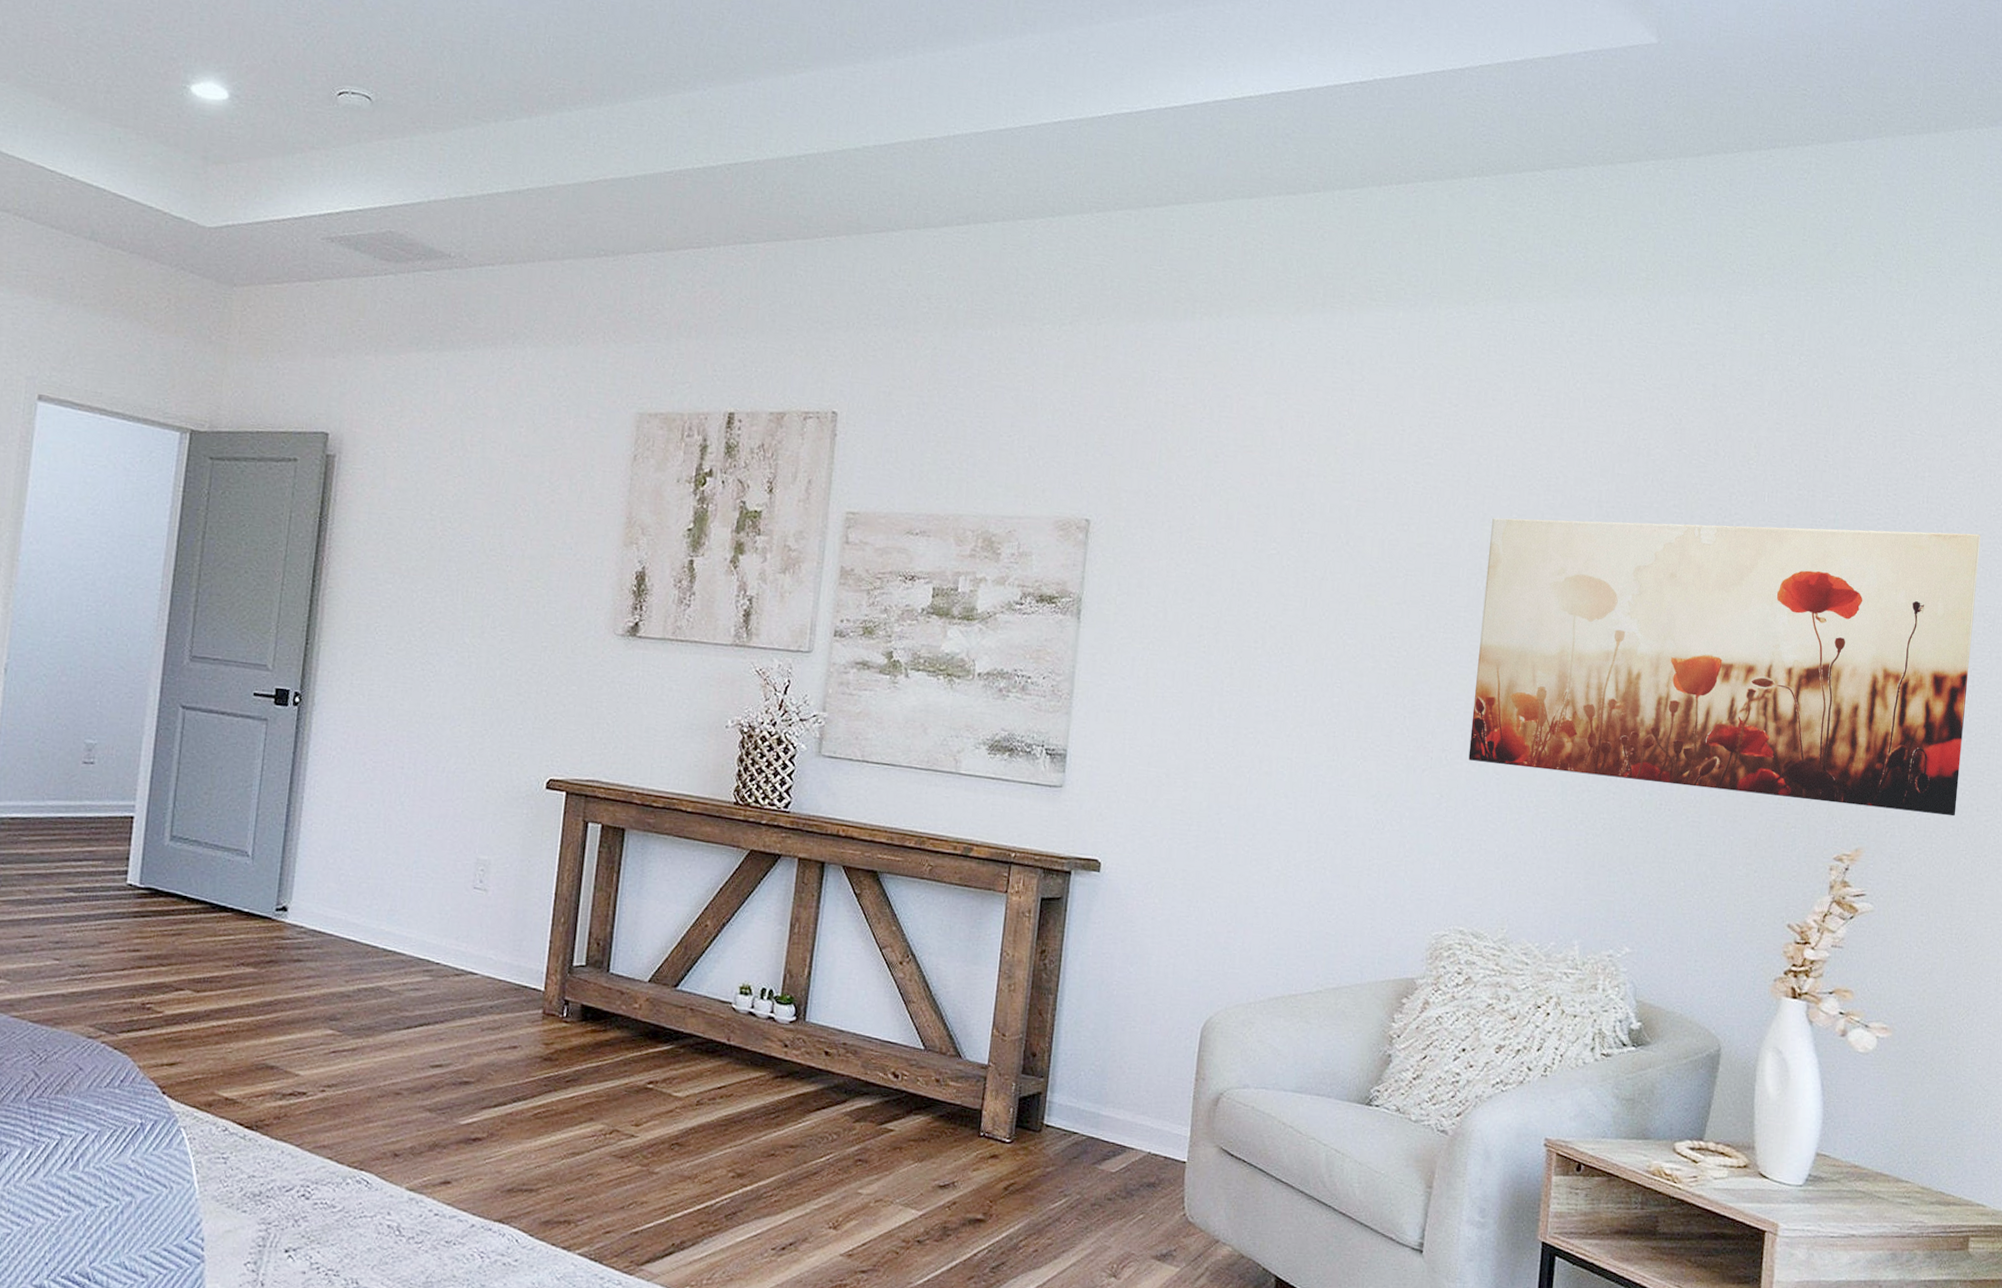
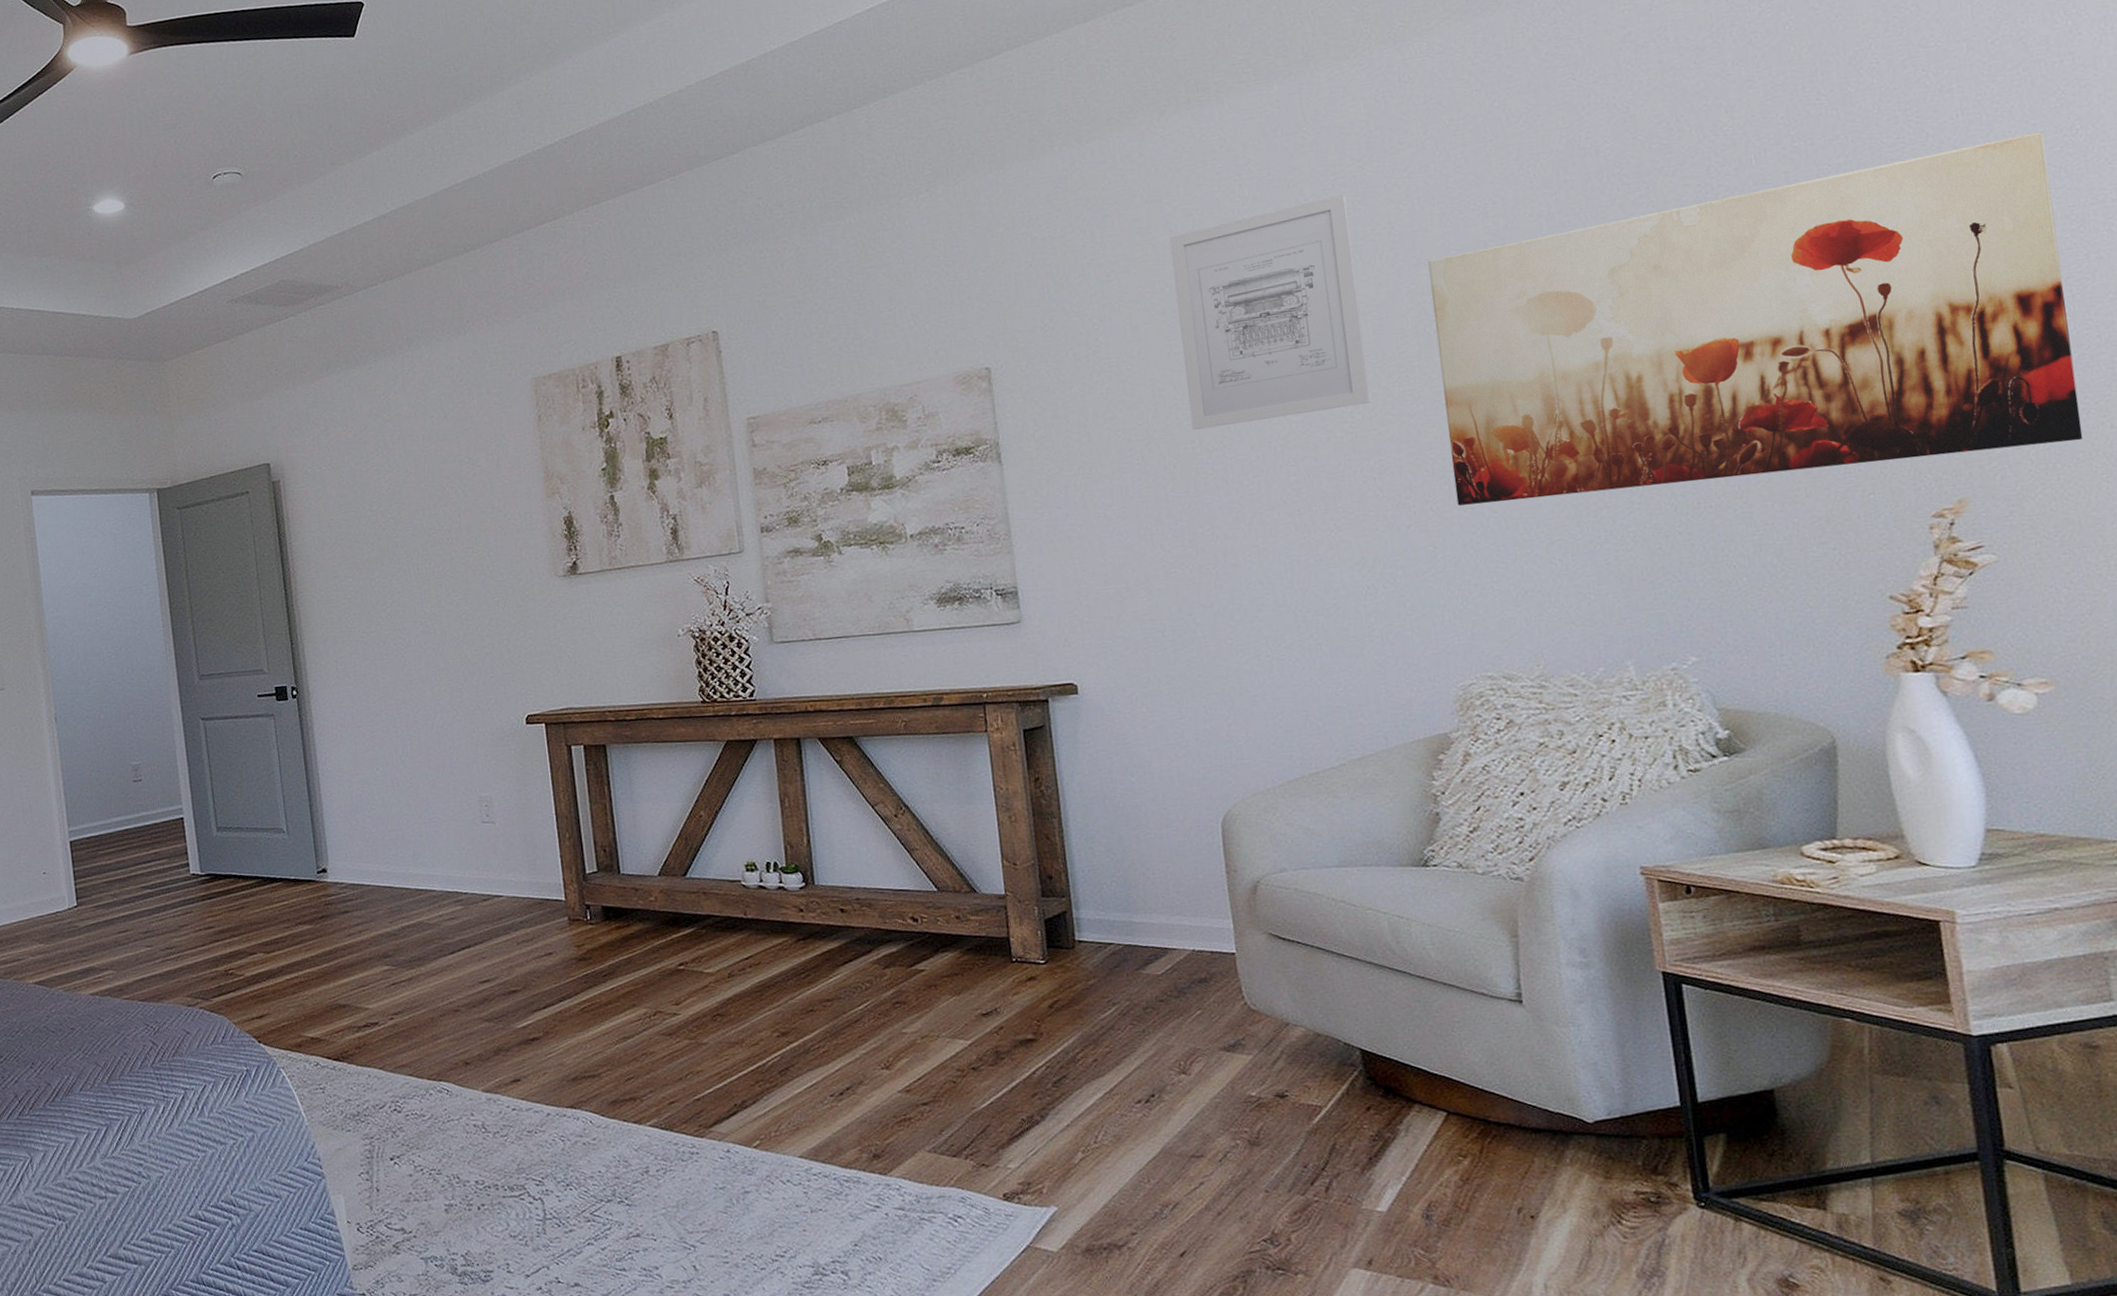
wall art: none [1258,433,1438,643] -> present [1169,194,1370,430]

